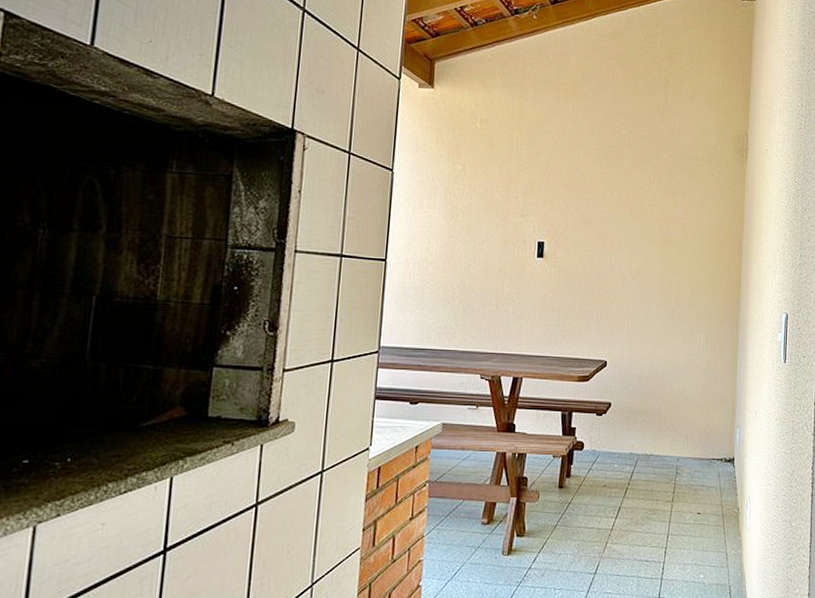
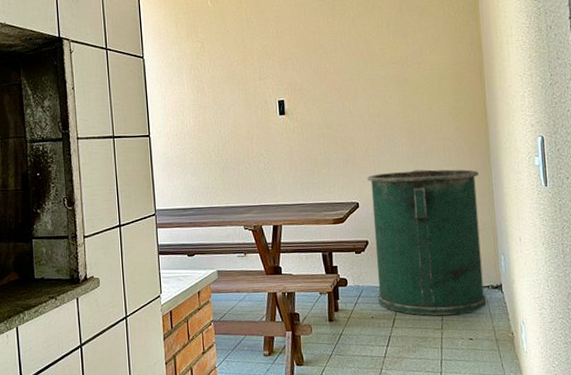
trash can: none [613,332,726,488] -> present [367,169,486,316]

